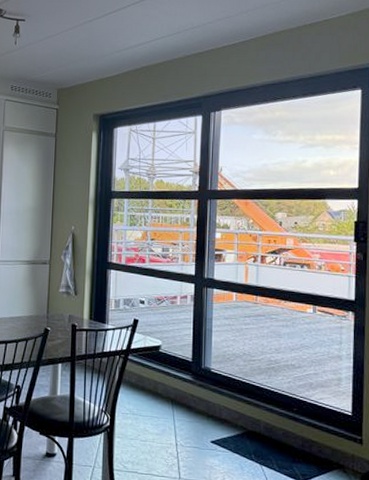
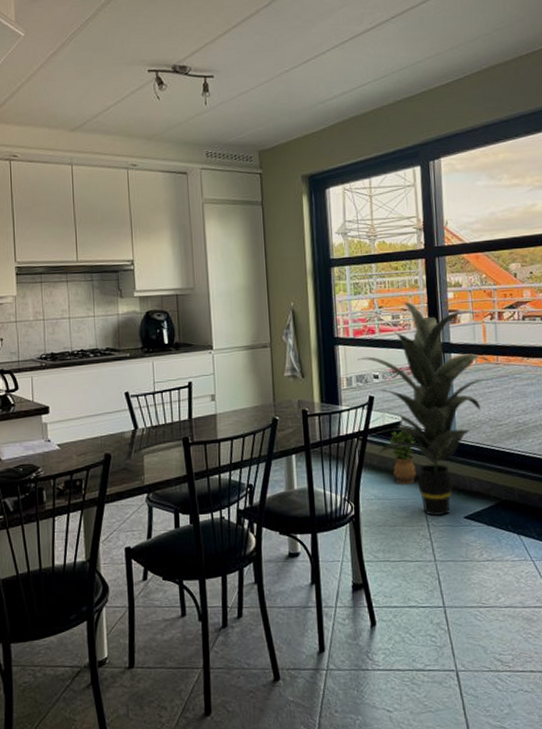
indoor plant: none [127,237,249,437] -> present [357,302,490,516]
potted plant: none [149,353,173,405] -> present [390,430,417,485]

